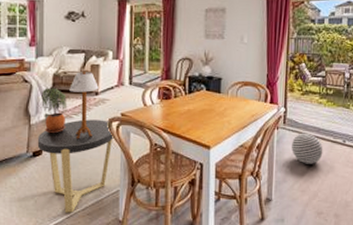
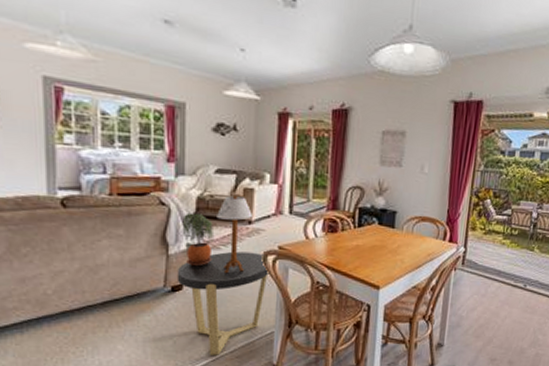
decorative ball: present [292,132,323,164] -> none [468,275,503,309]

